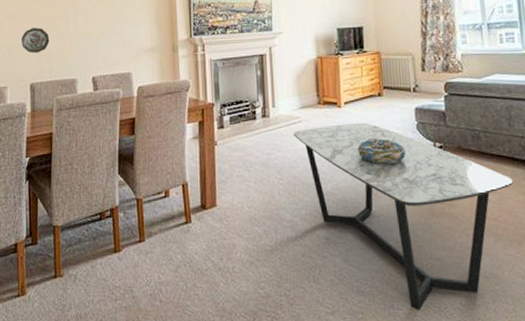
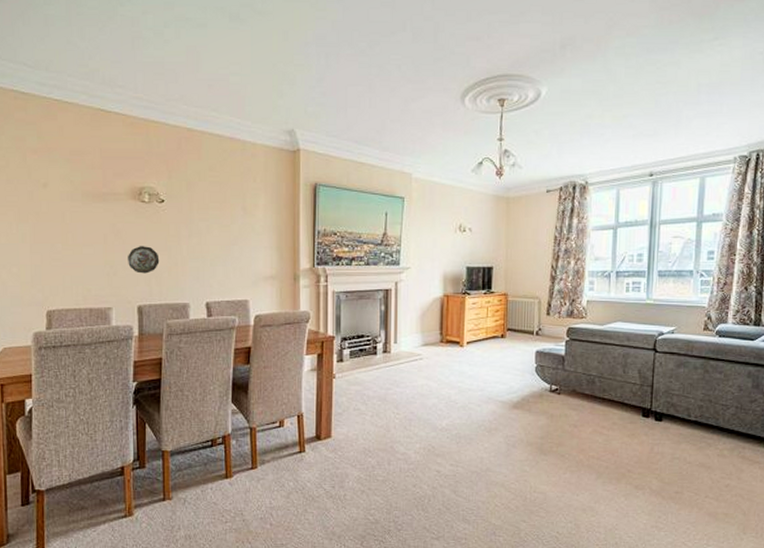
coffee table: present [293,122,513,310] -> none [413,362,620,538]
decorative bowl: present [358,138,406,165] -> none [476,379,522,404]

